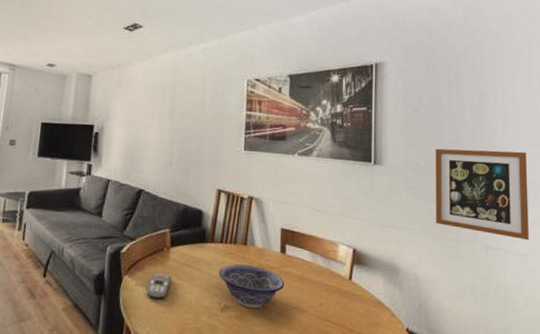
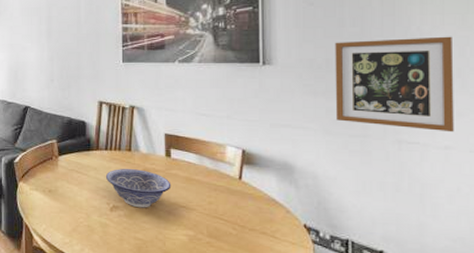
remote control: present [146,273,172,299] -> none [40,179,62,201]

